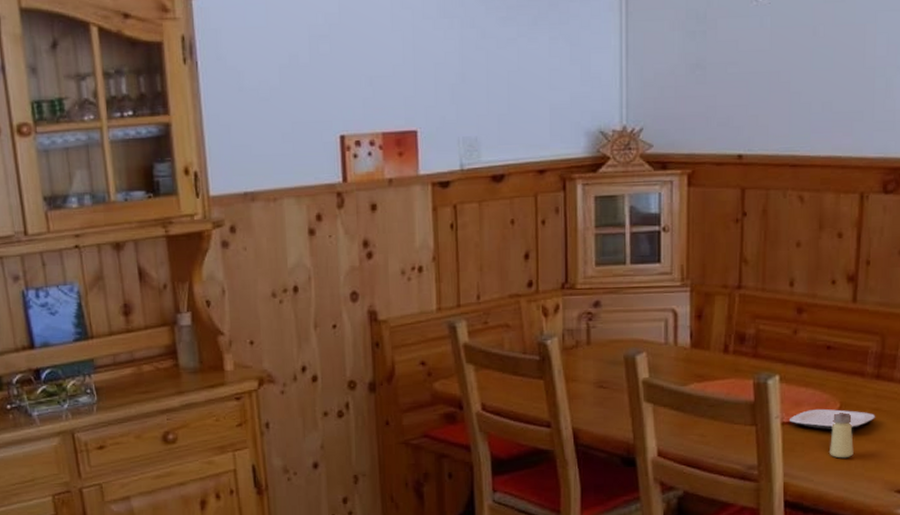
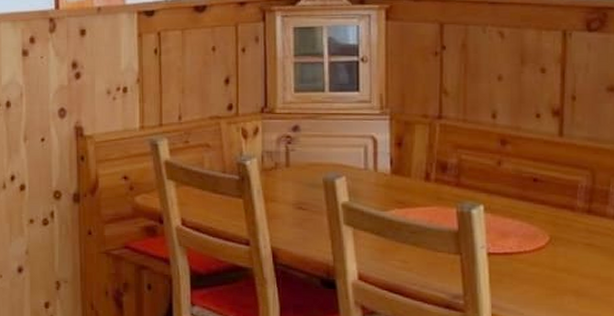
plate: present [790,409,876,430] -> none [496,242,589,263]
saltshaker: present [829,413,854,459] -> none [540,246,566,293]

